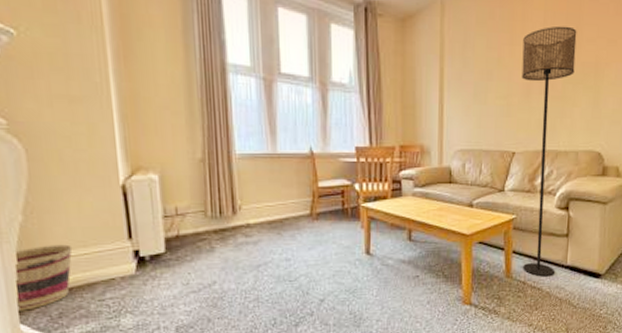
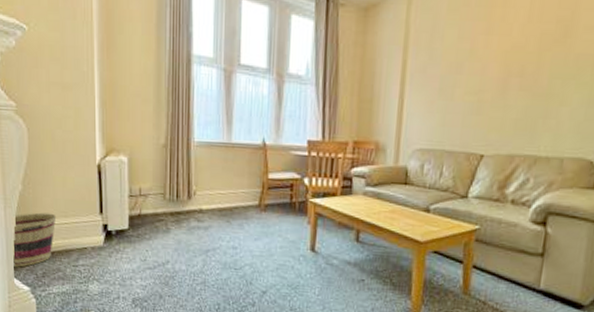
floor lamp: present [521,26,577,277] -> none [484,12,572,300]

